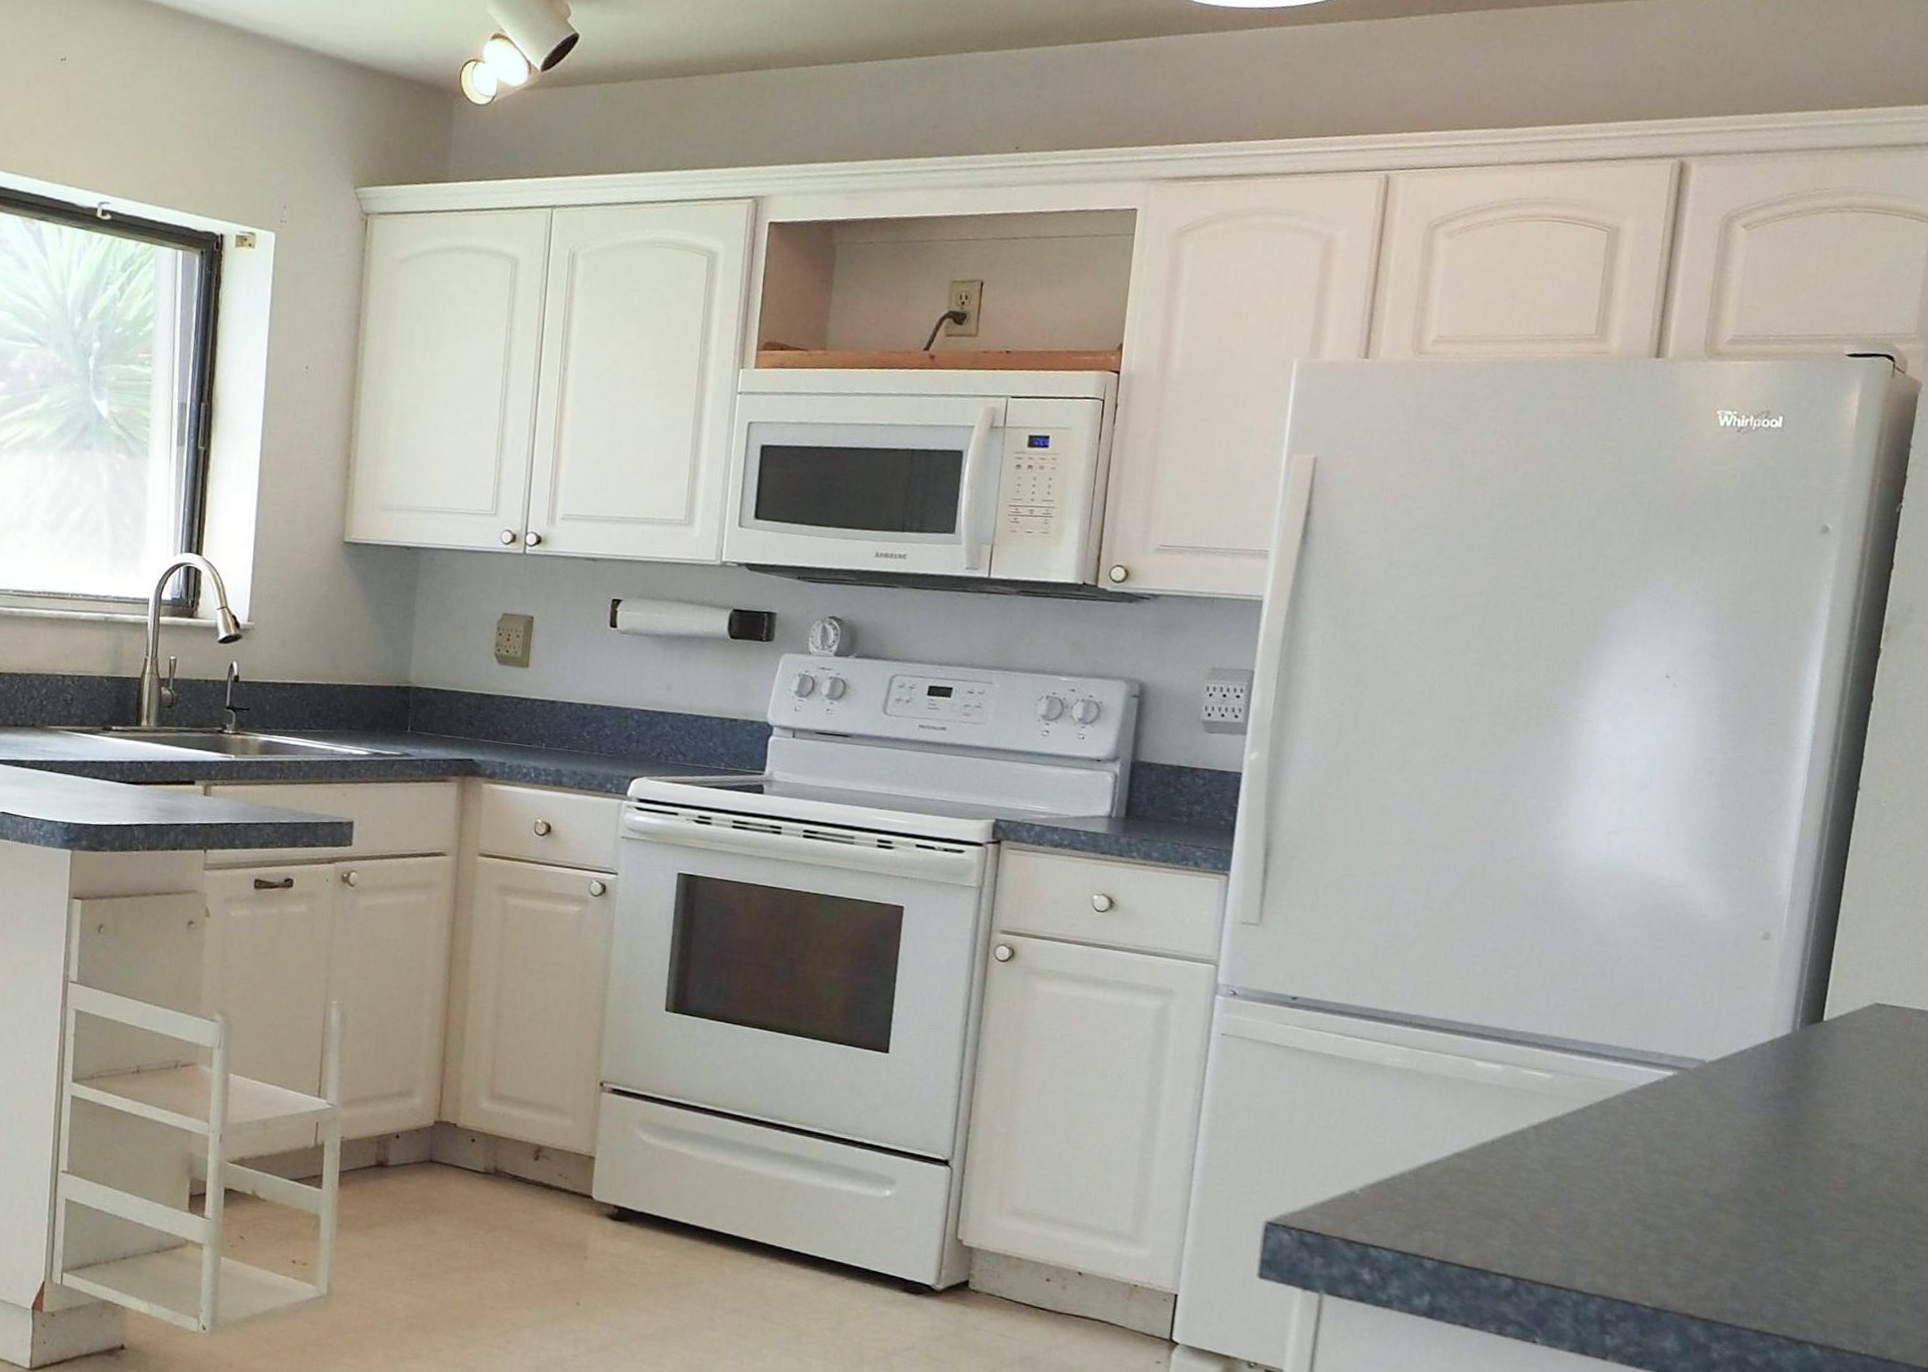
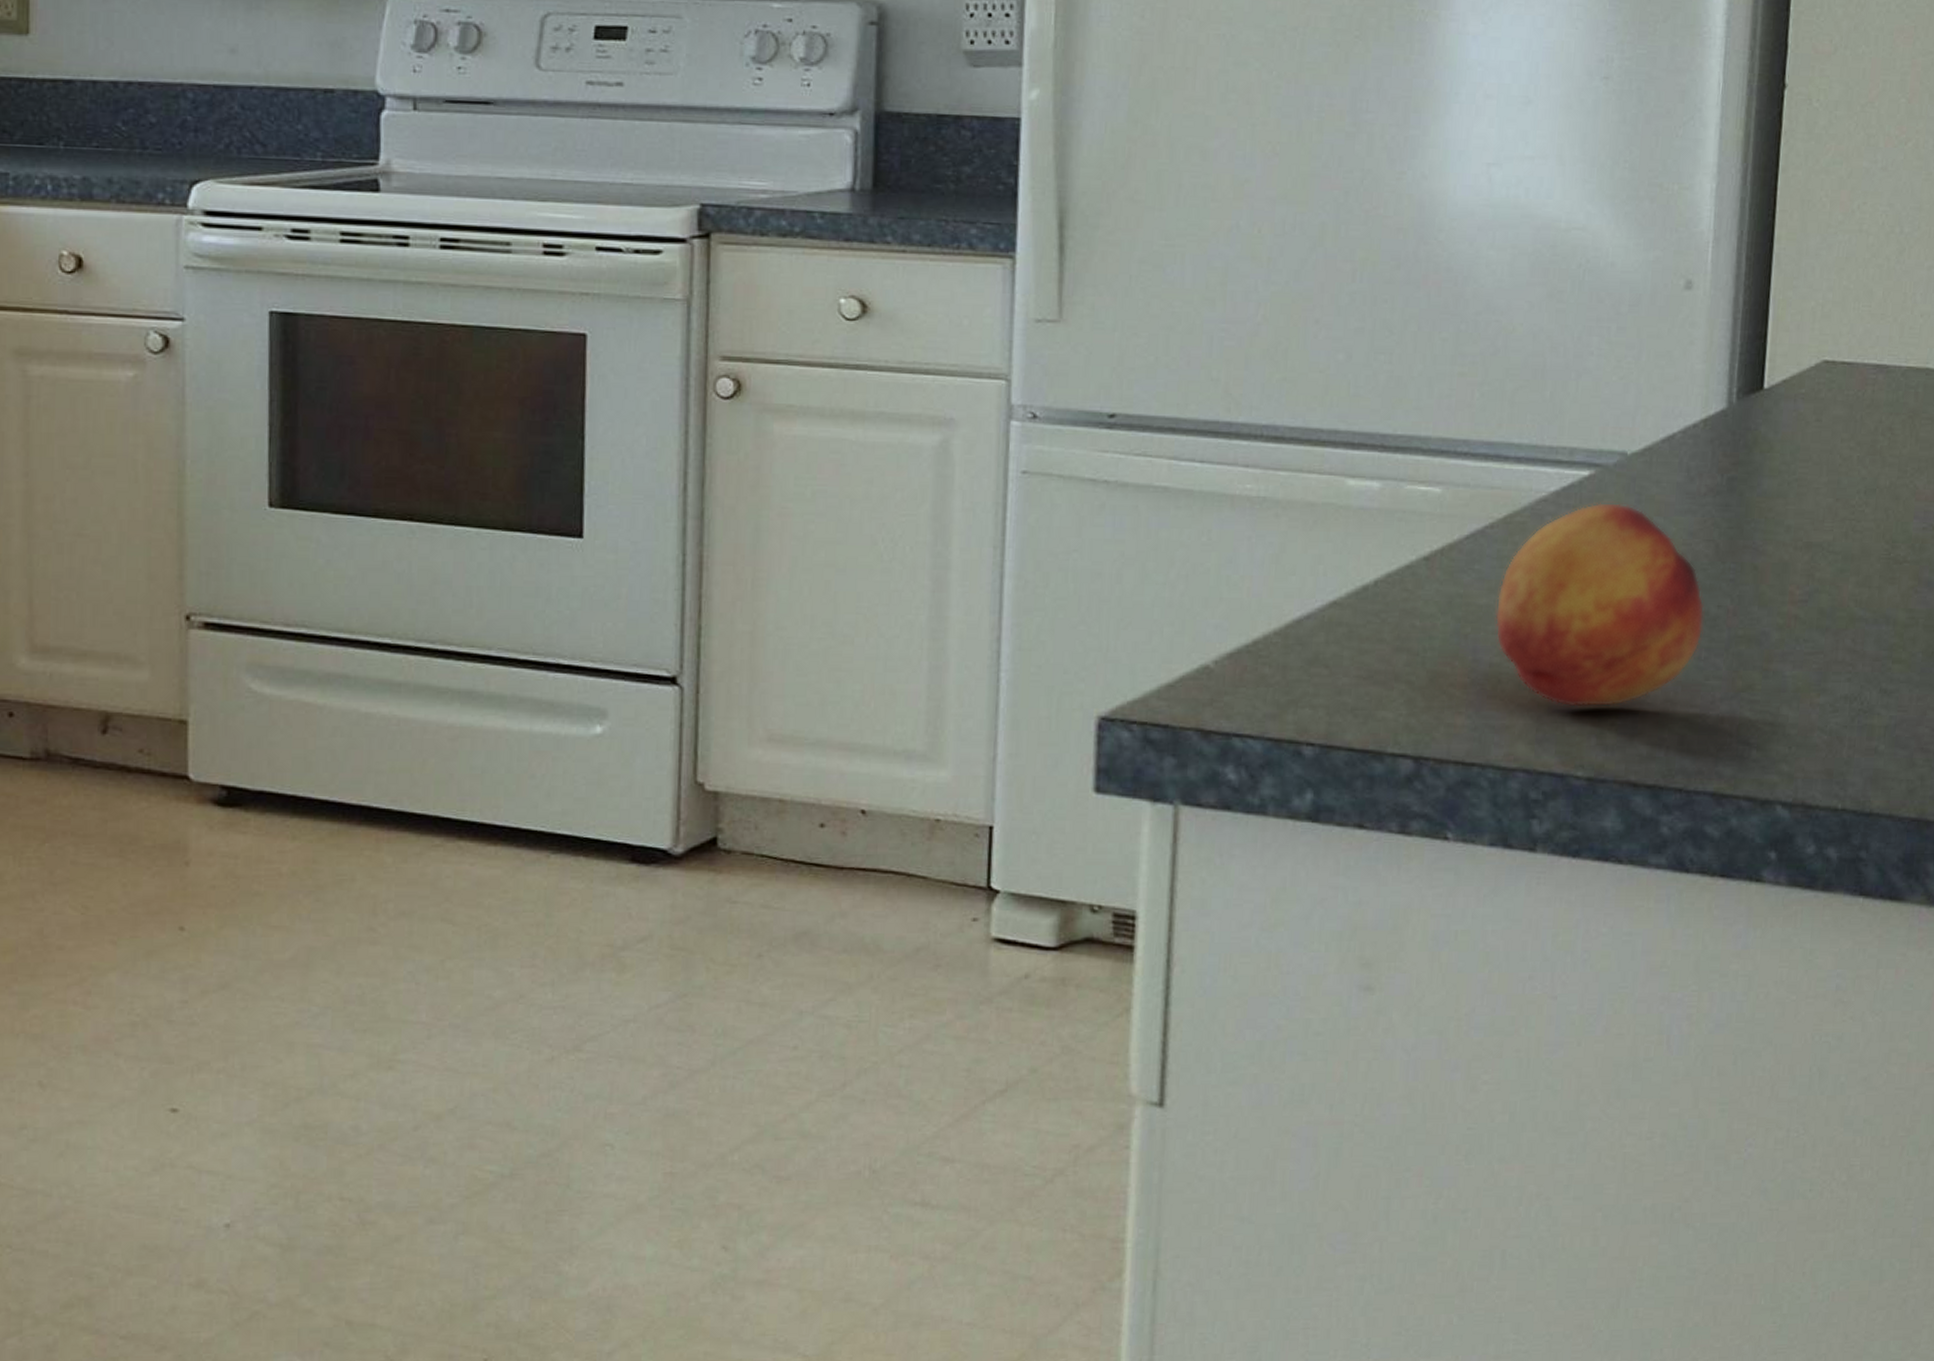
fruit: none [1587,1097,1761,1255] -> present [1495,503,1705,707]

